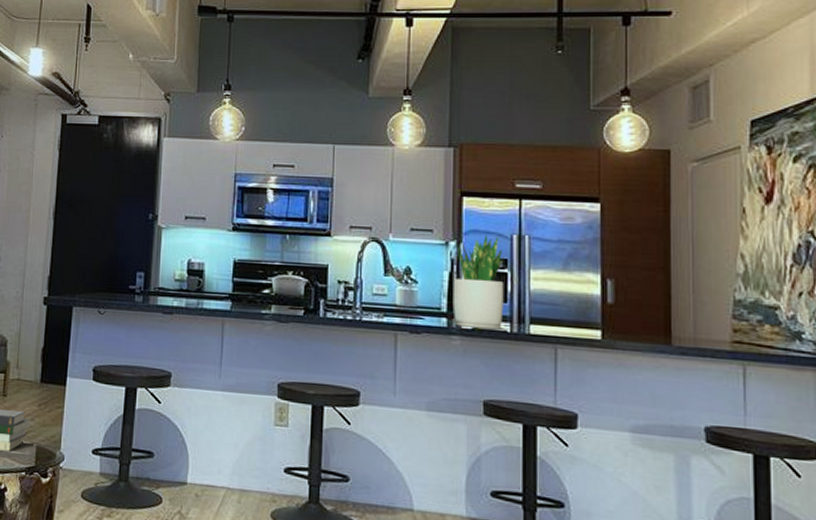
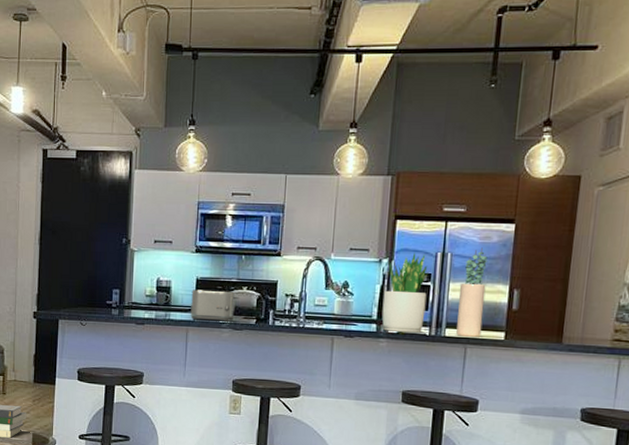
toaster: none [227,273,284,312] -> present [190,289,239,322]
vase: none [542,229,573,336] -> present [456,247,488,337]

